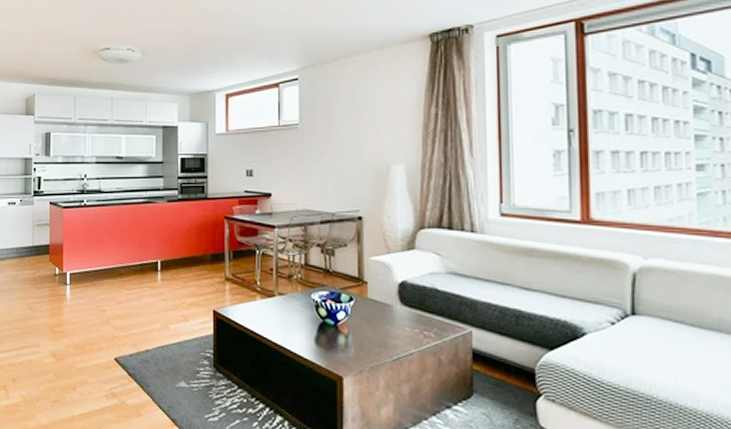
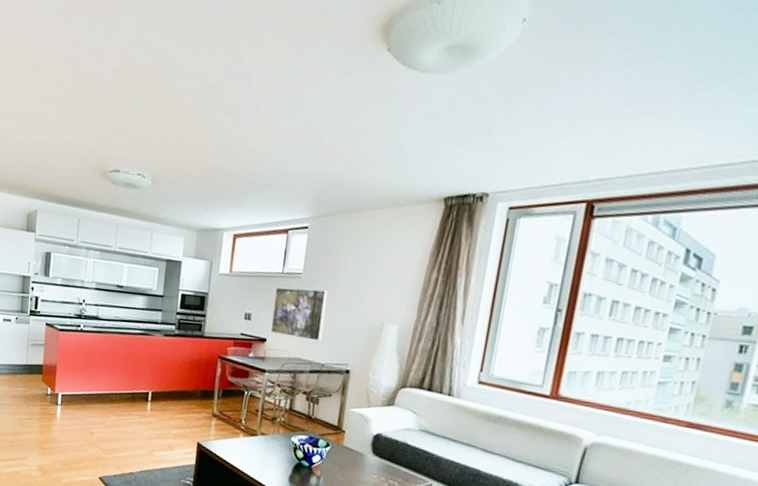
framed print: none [274,138,329,190] -> present [270,287,327,341]

